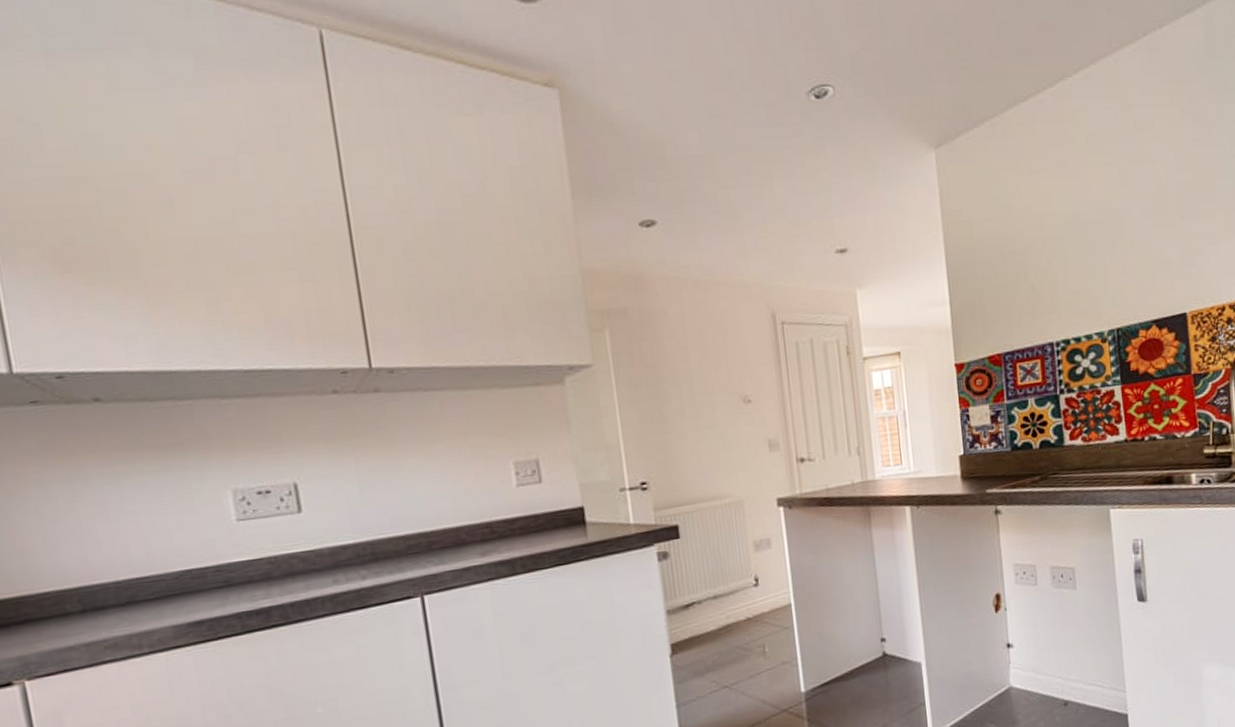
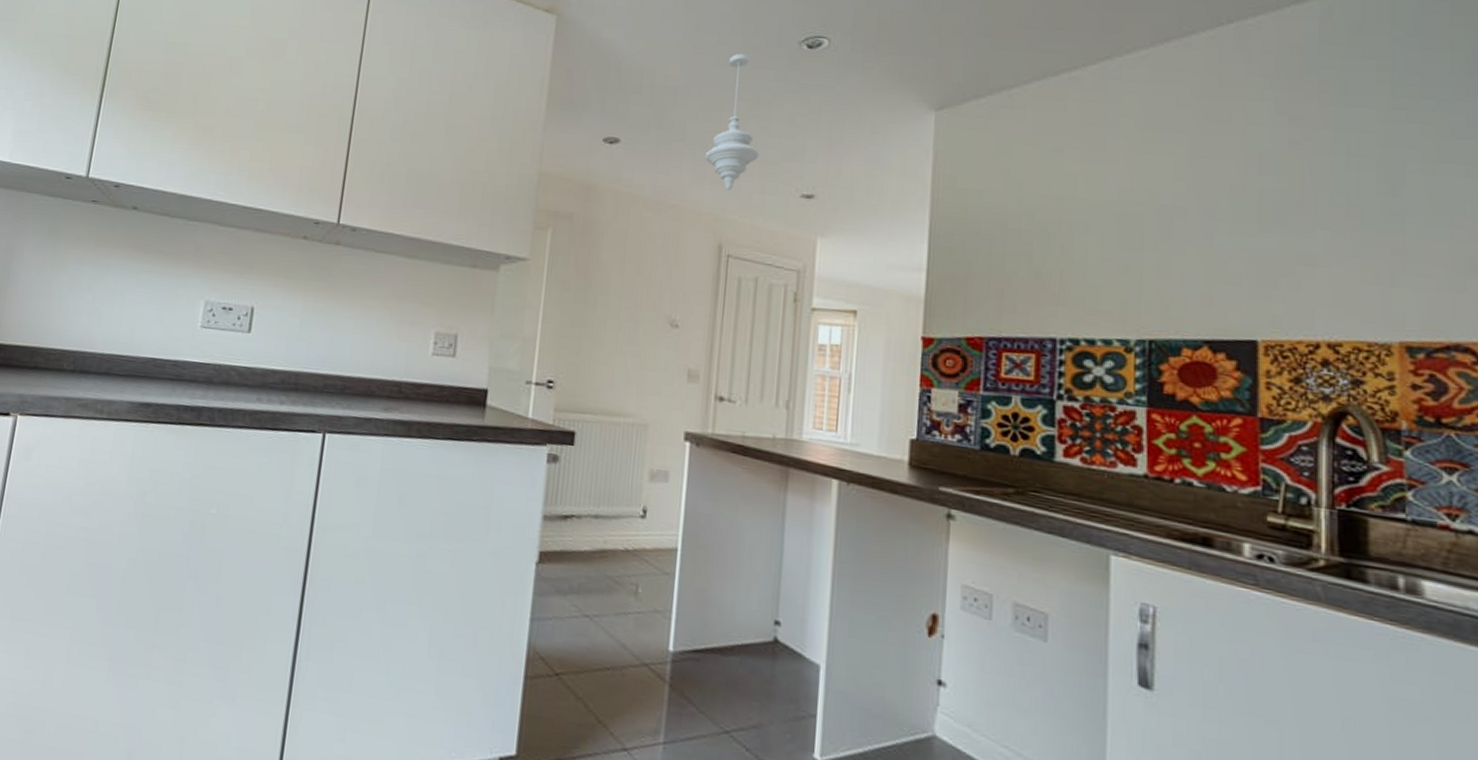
pendant light: none [742,111,792,257] -> present [705,53,759,190]

